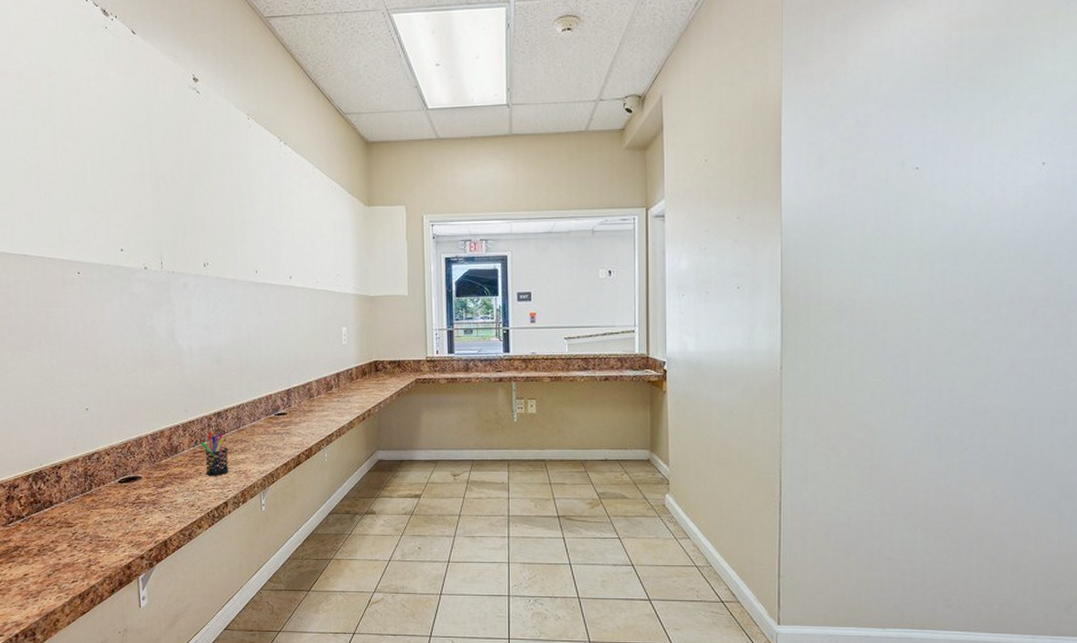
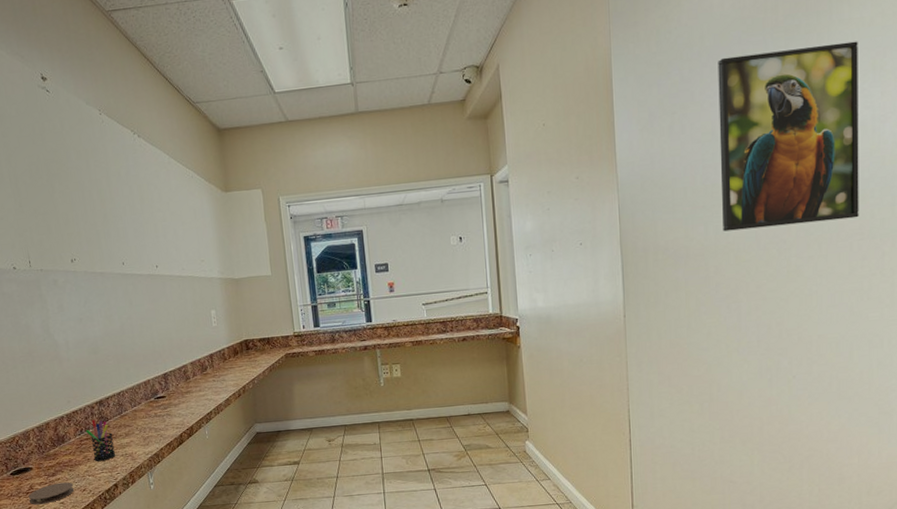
coaster: none [134,495,183,517] -> present [28,482,75,505]
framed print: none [893,95,1049,286] -> present [718,41,859,232]

